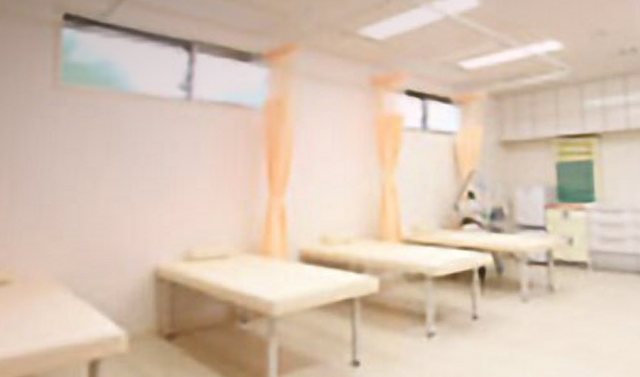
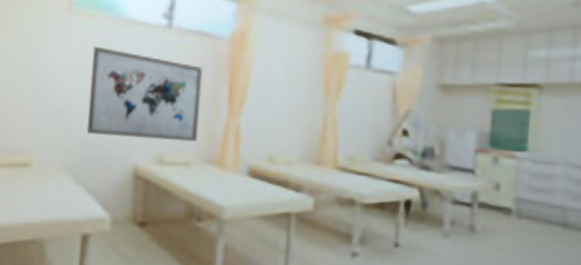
wall art: none [87,127,234,236] -> present [86,46,203,142]

